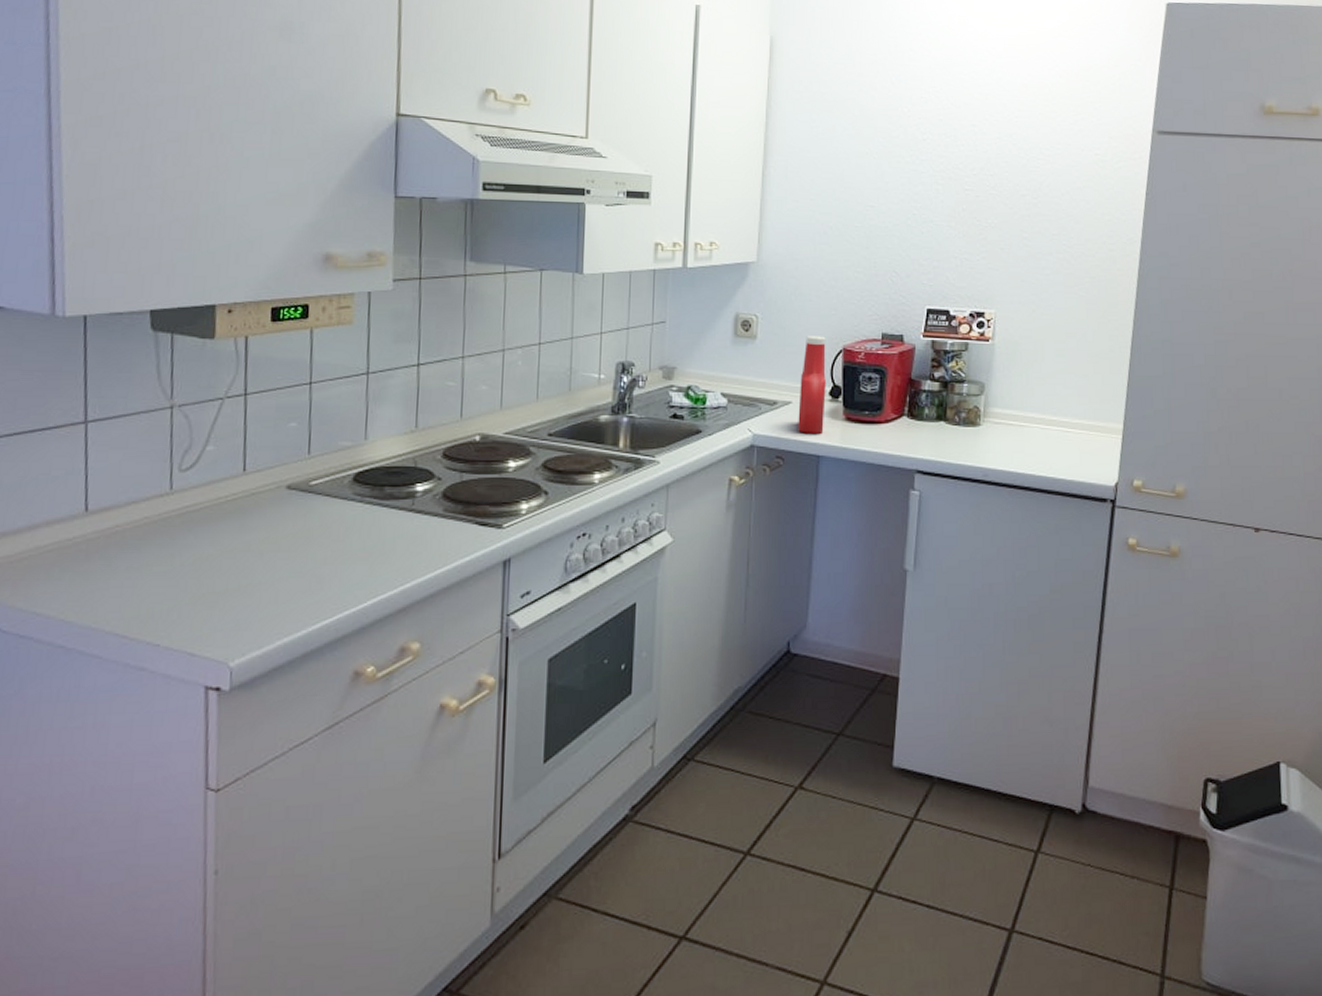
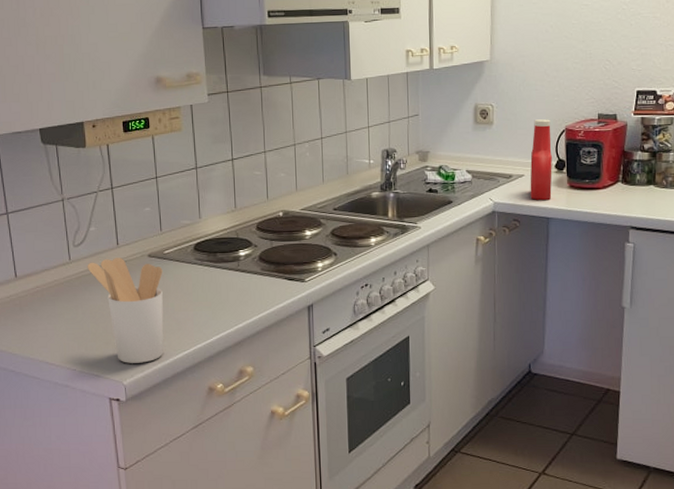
utensil holder: none [195,488,306,637] -> present [87,257,164,363]

